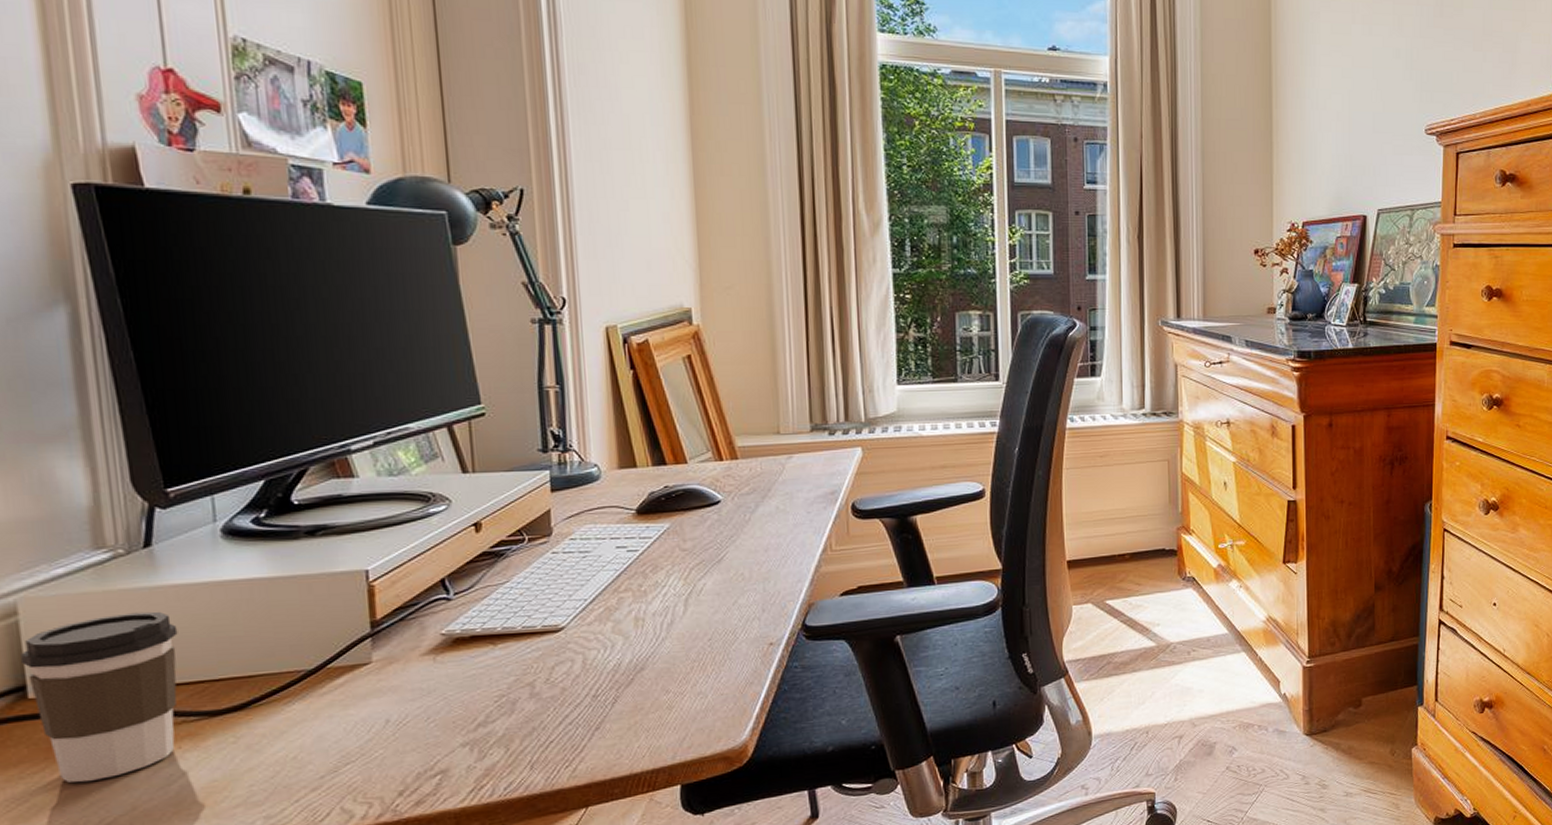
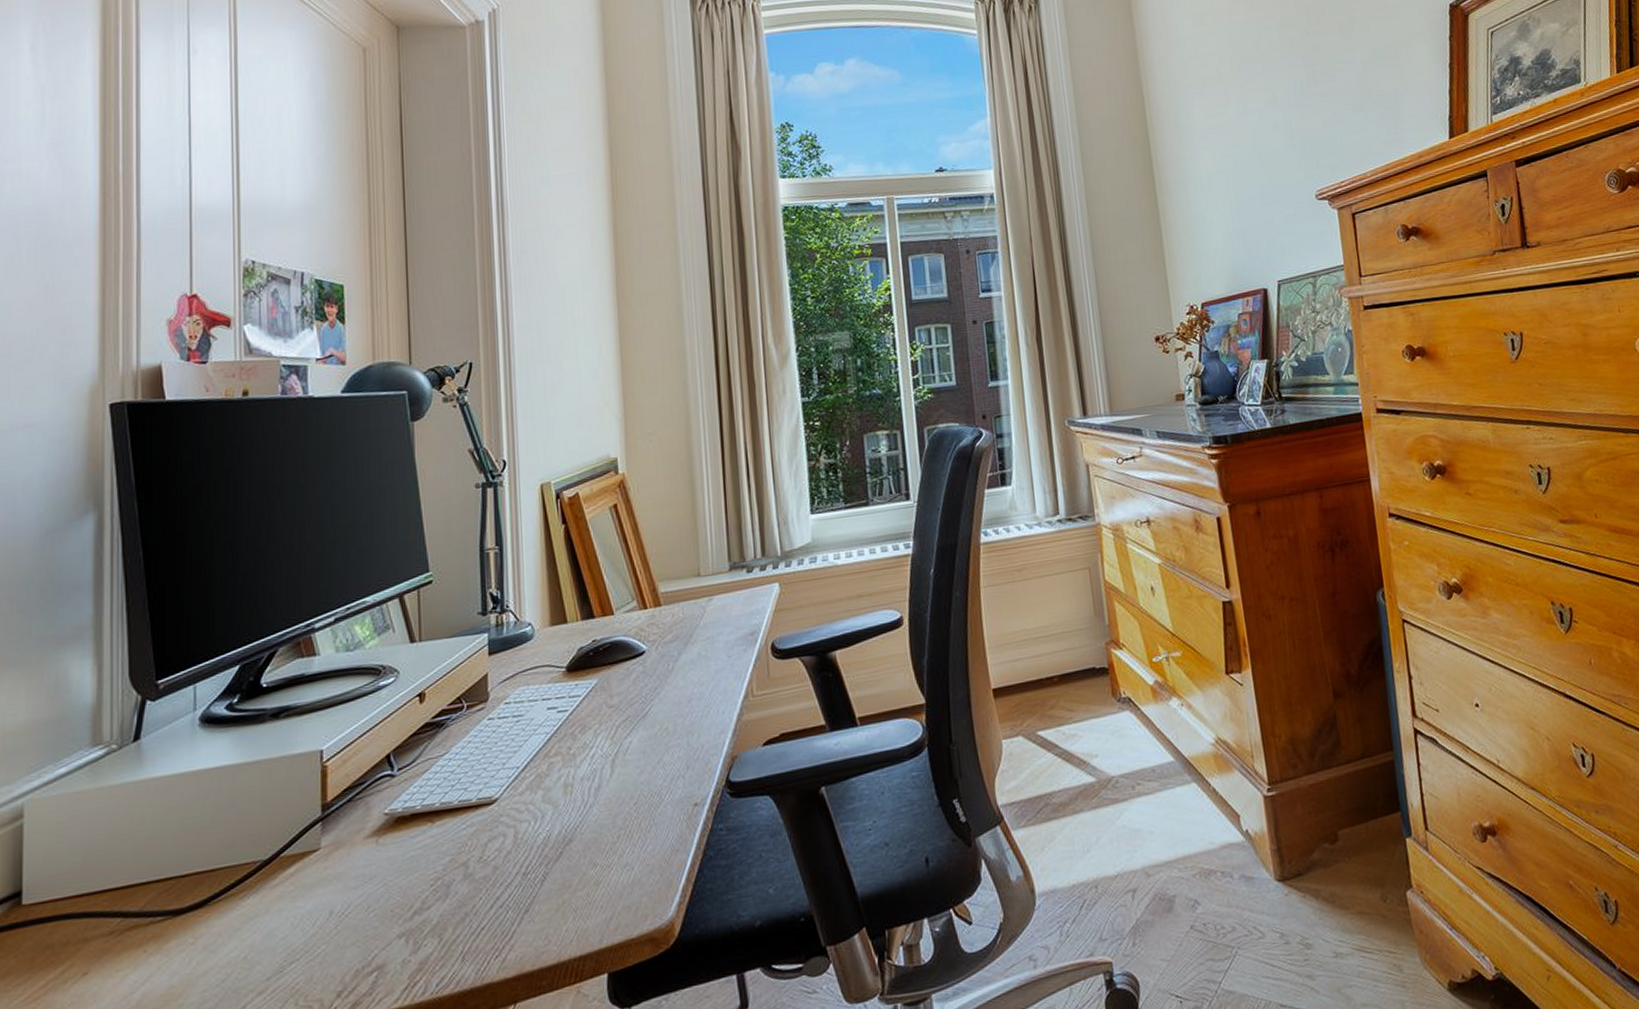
coffee cup: present [21,611,178,783] -> none [21,806,154,994]

